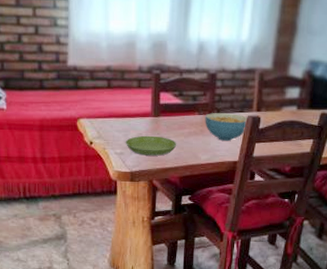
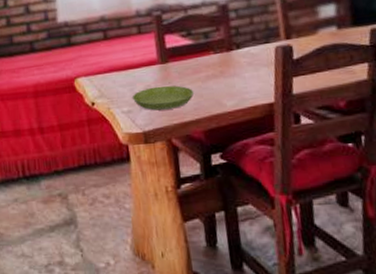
cereal bowl: present [205,113,249,141] -> none [222,46,278,80]

